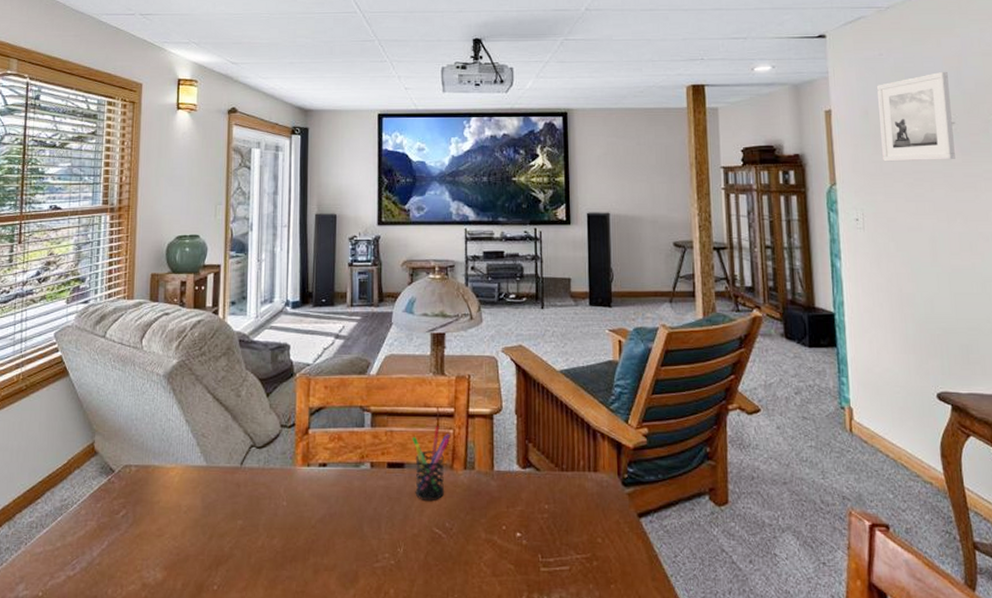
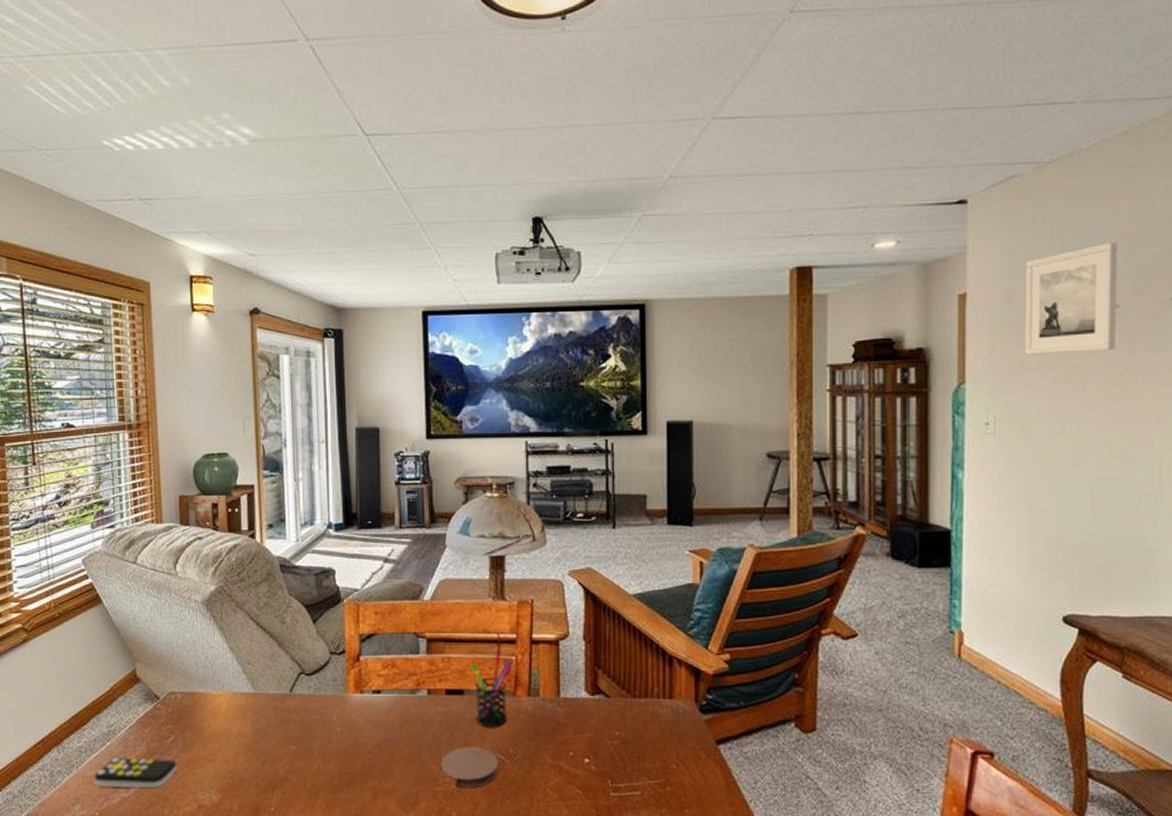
remote control: none [40,533,125,566] -> present [93,757,177,789]
coaster: none [381,520,435,563] -> present [441,746,498,788]

